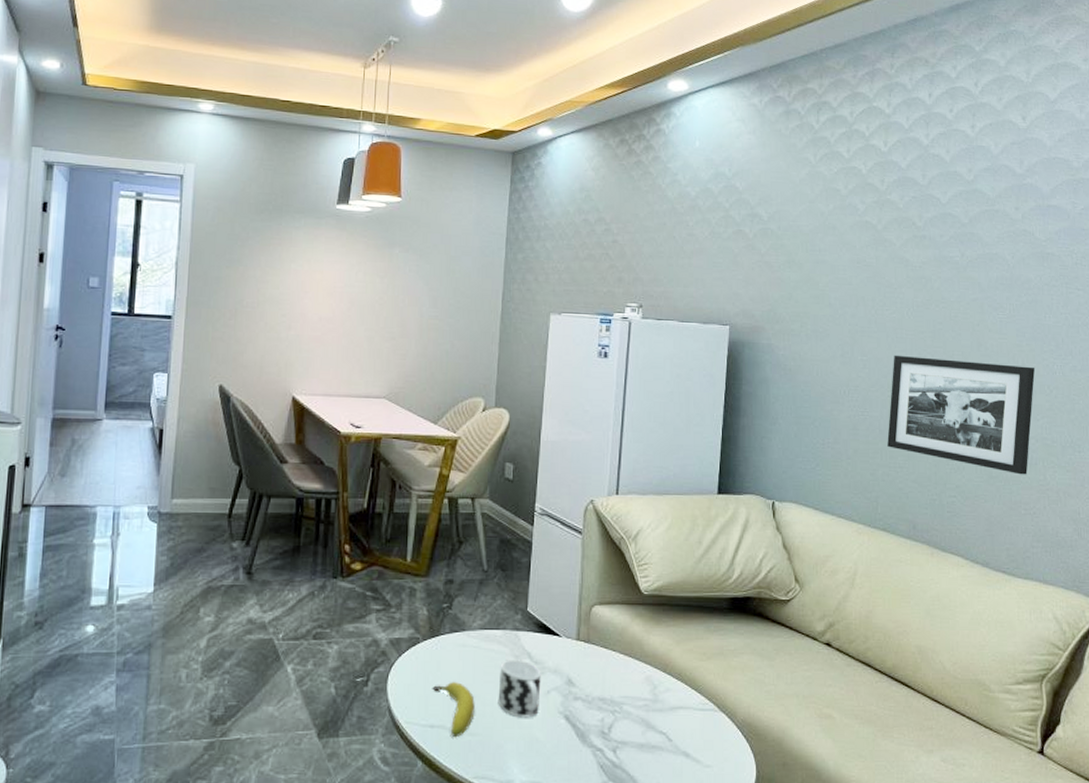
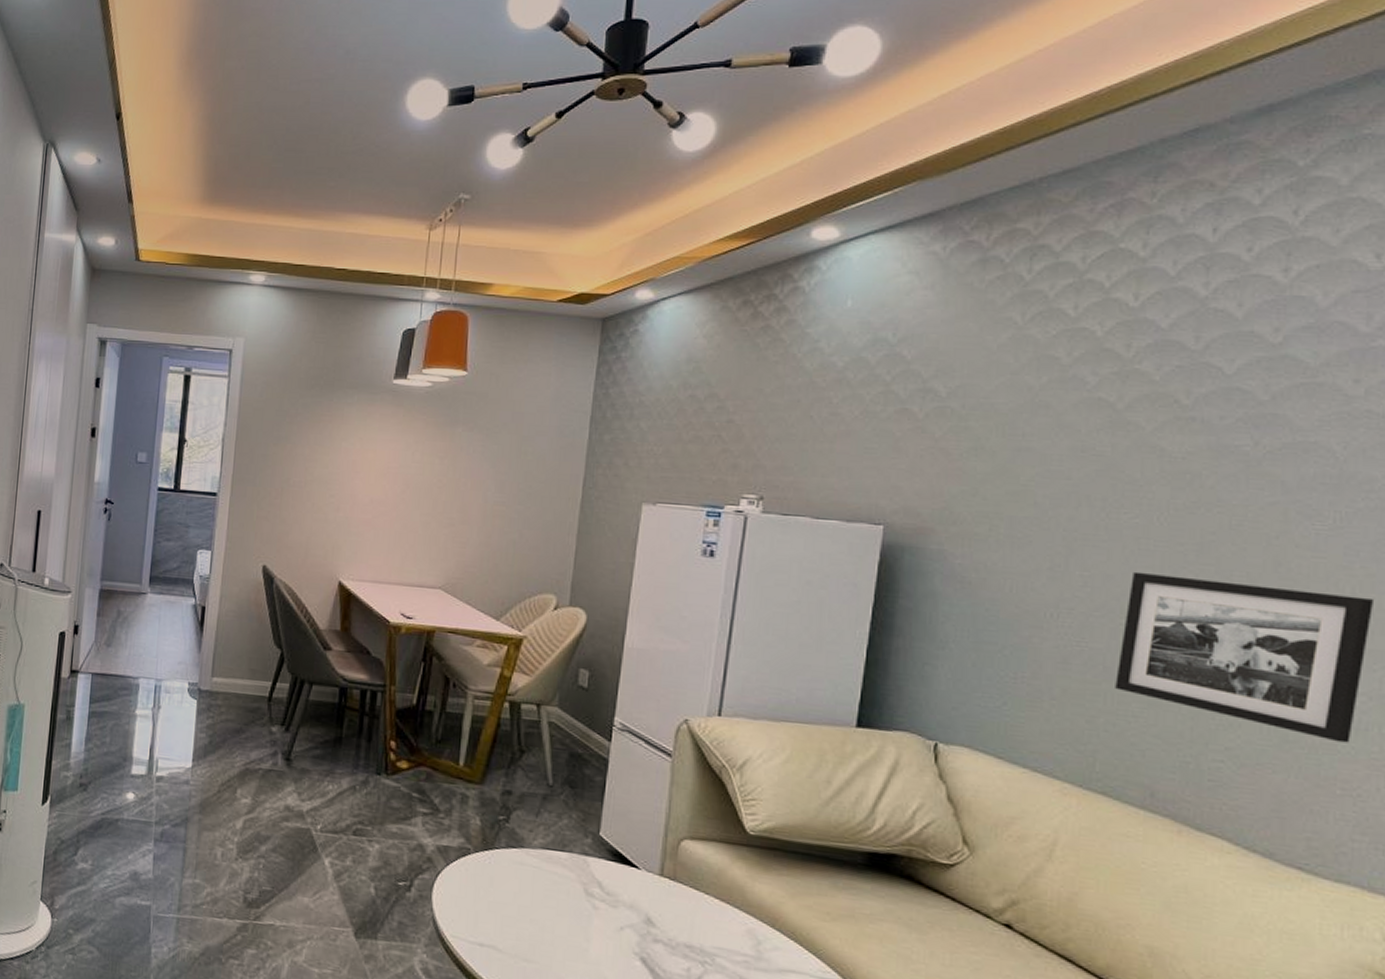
fruit: present [432,682,475,738] -> none [483,901,532,962]
cup: present [498,660,541,718] -> none [559,885,613,954]

